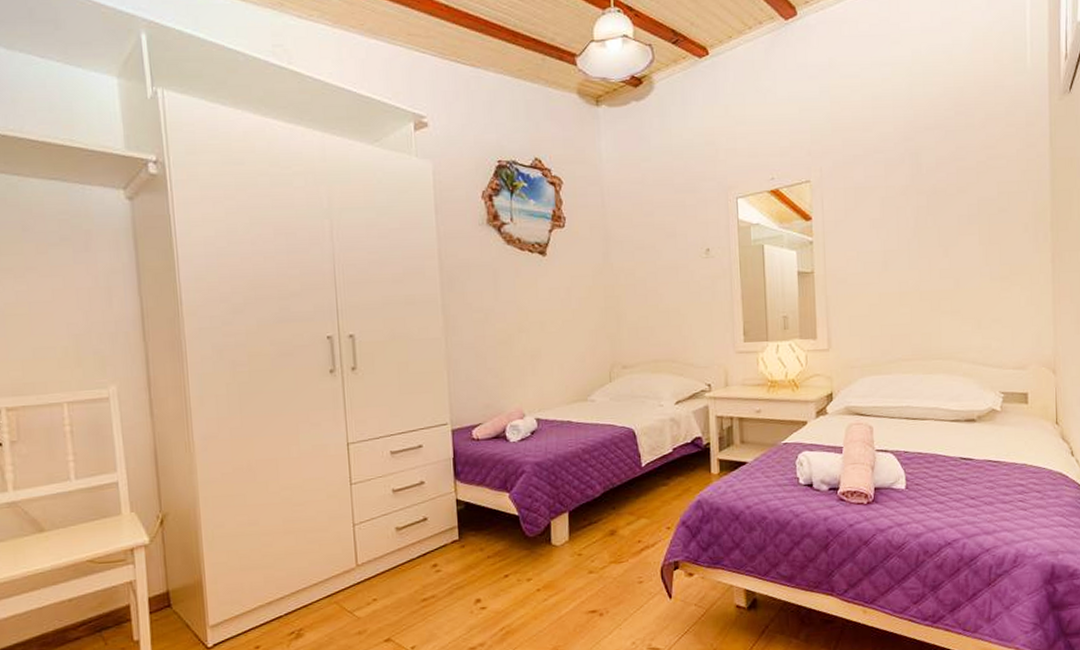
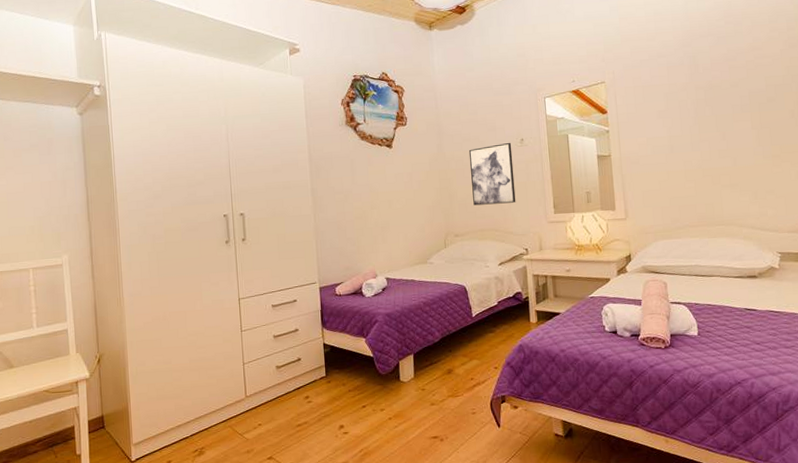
wall art: none [641,252,698,330] -> present [468,142,516,206]

